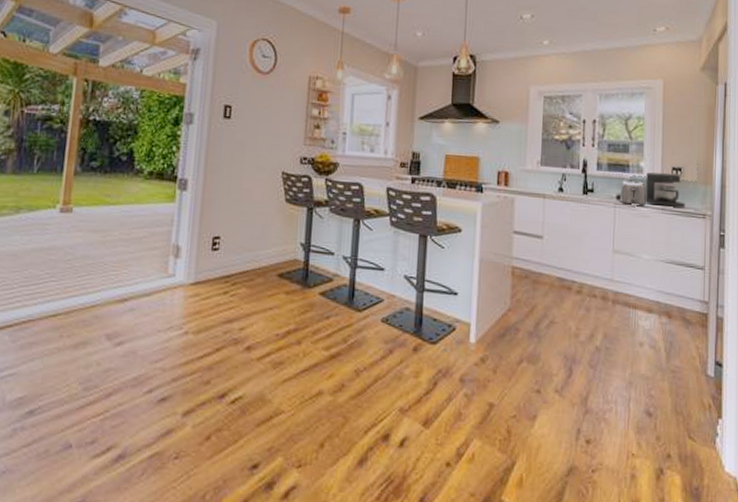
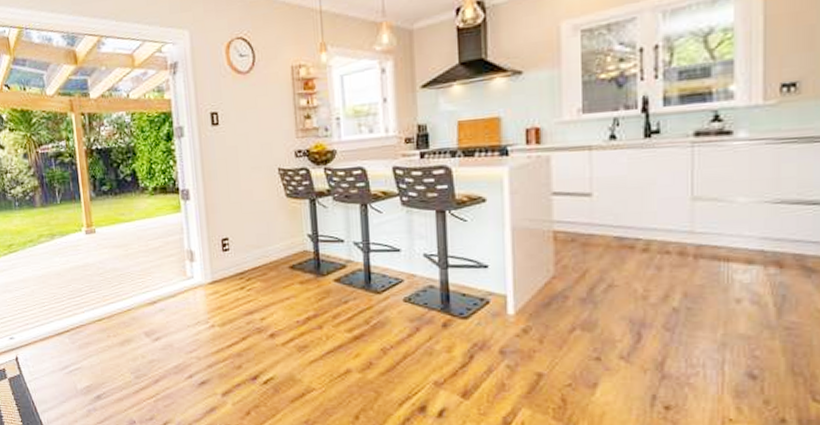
toaster: present [619,180,647,207] -> none [698,109,741,141]
coffee maker: present [646,172,686,209] -> none [739,91,804,137]

